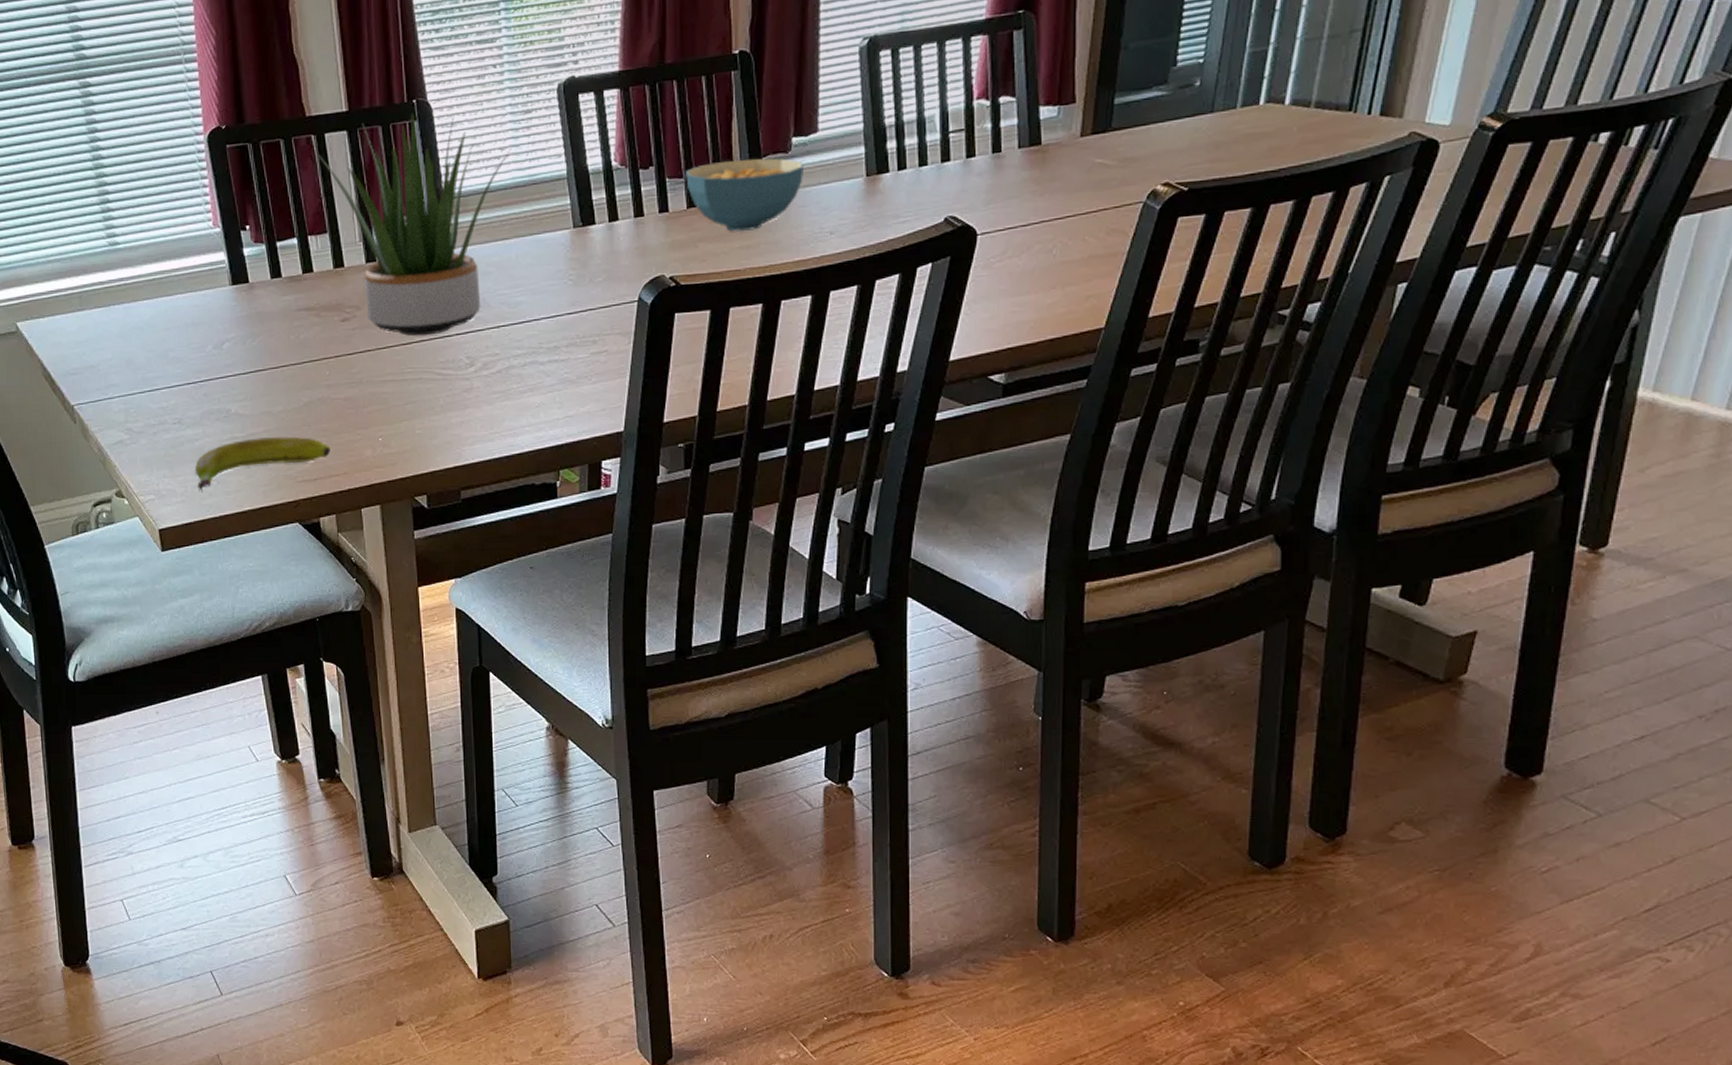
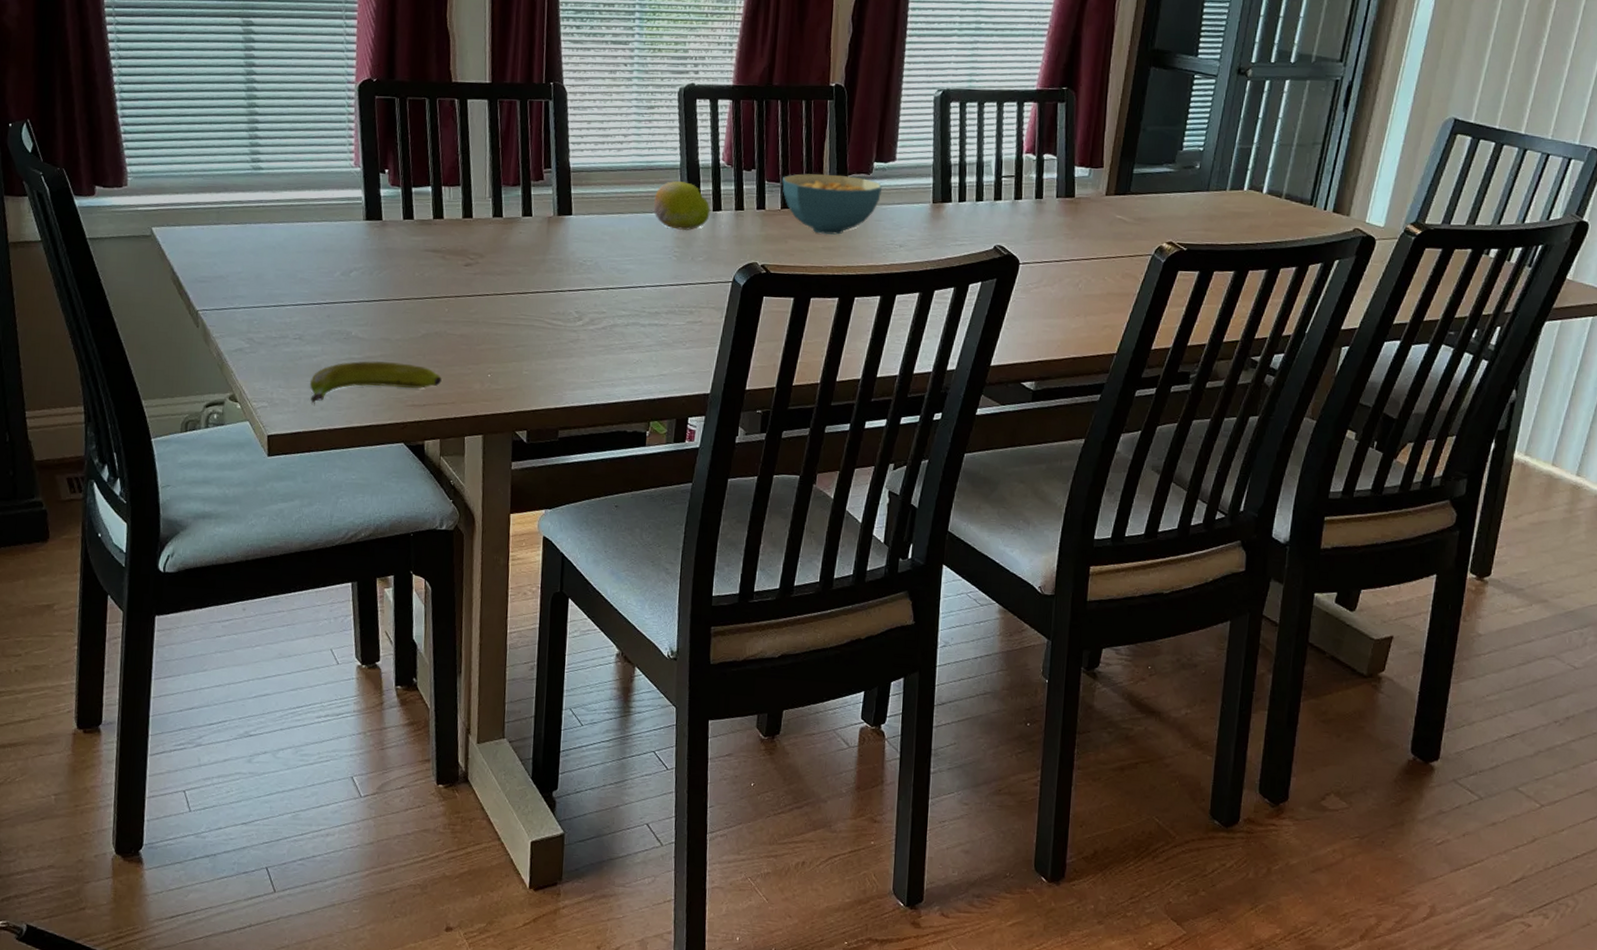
potted plant: present [316,113,512,336] -> none [457,93,634,288]
fruit: none [540,192,606,250] -> present [653,181,710,231]

